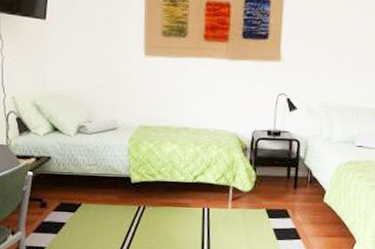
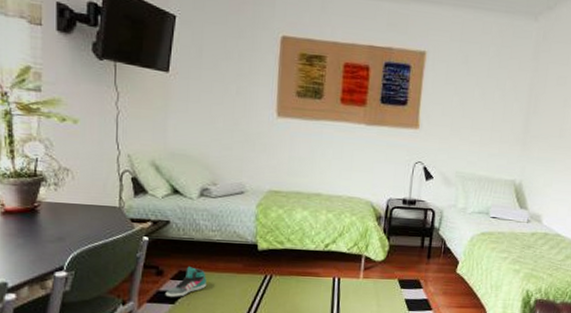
sneaker: none [49,199,85,228] -> present [165,266,206,298]

